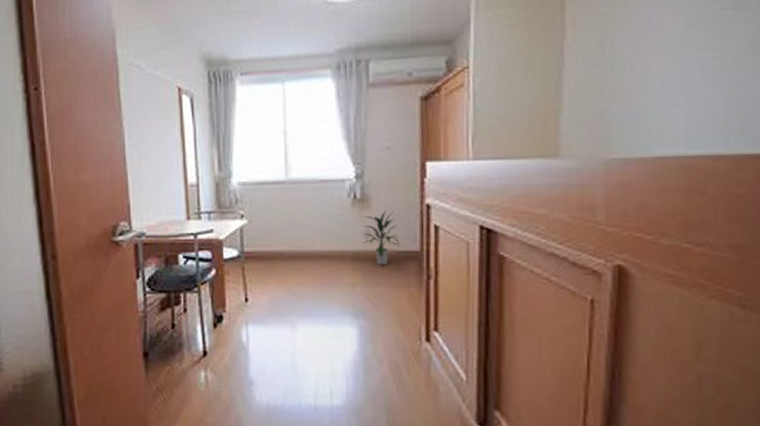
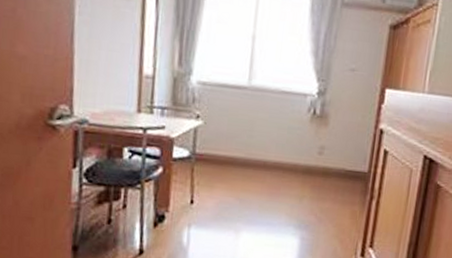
indoor plant: present [362,211,400,265] -> none [315,130,351,182]

